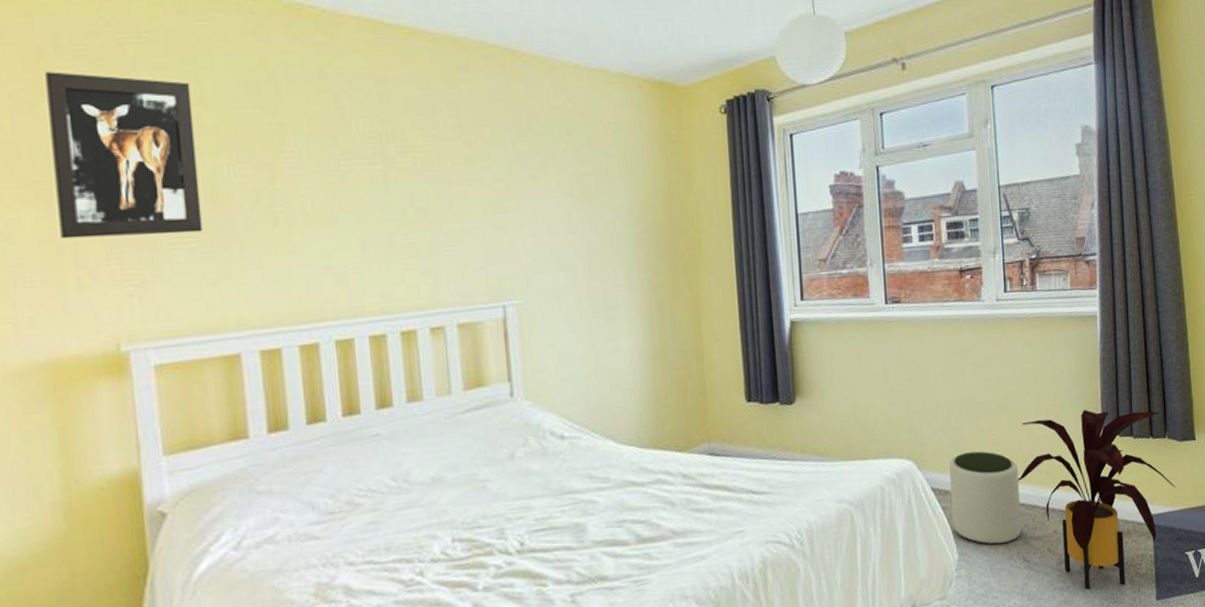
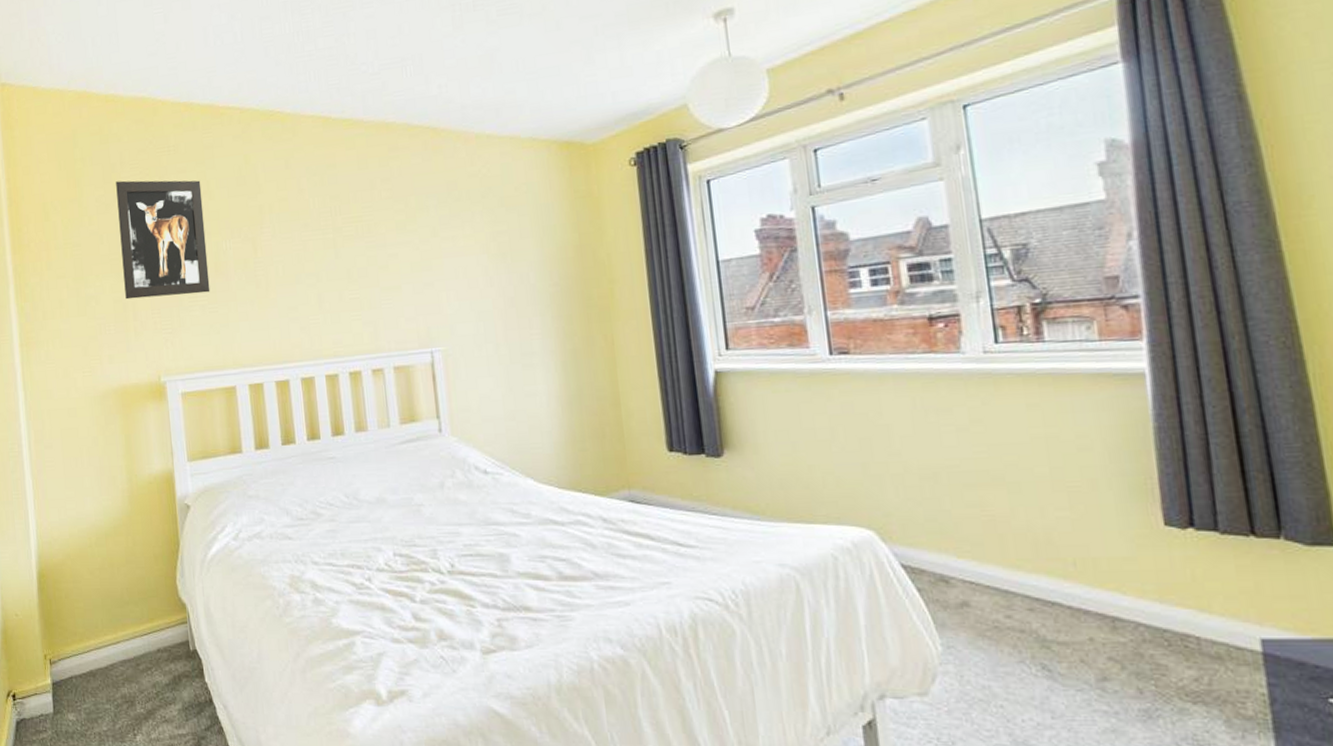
plant pot: present [949,451,1021,545] -> none [924,528,1036,642]
house plant: present [1017,409,1176,590] -> none [1026,490,1305,727]

